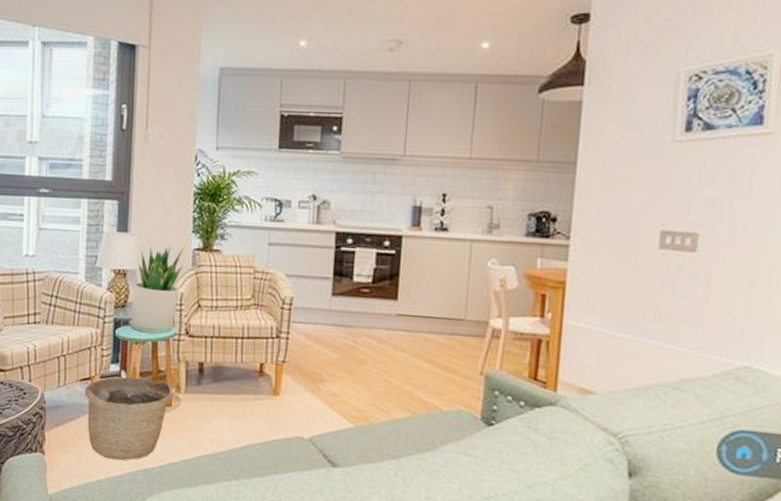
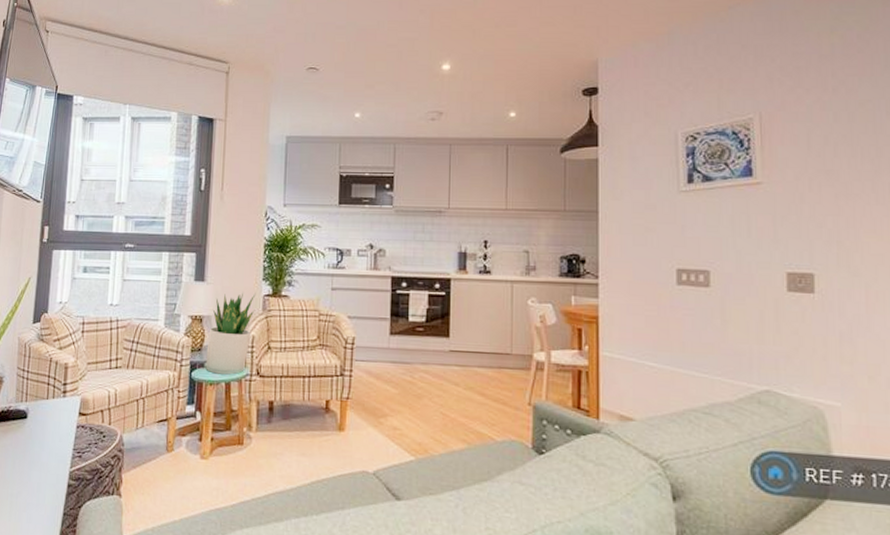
basket: present [84,376,173,461] -> none [161,417,244,501]

